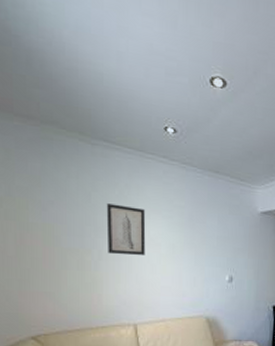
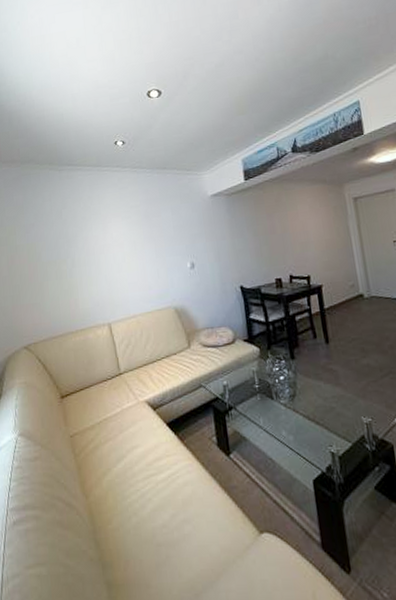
wall art: present [106,203,146,256] -> none [75,214,111,261]

